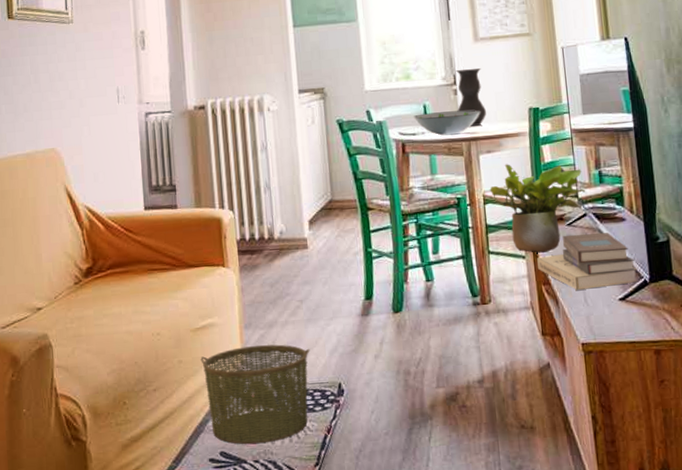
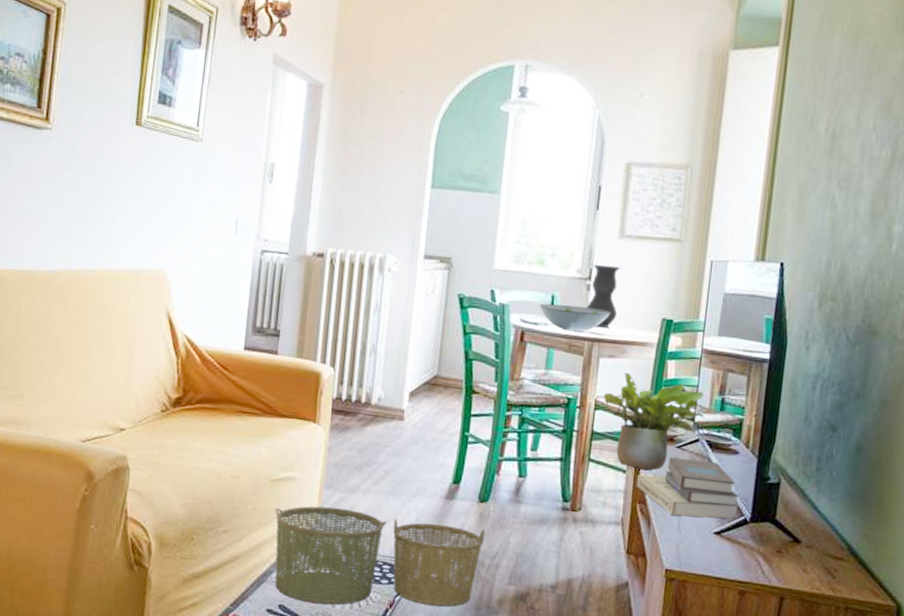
basket: none [316,338,406,424] -> present [393,519,485,607]

